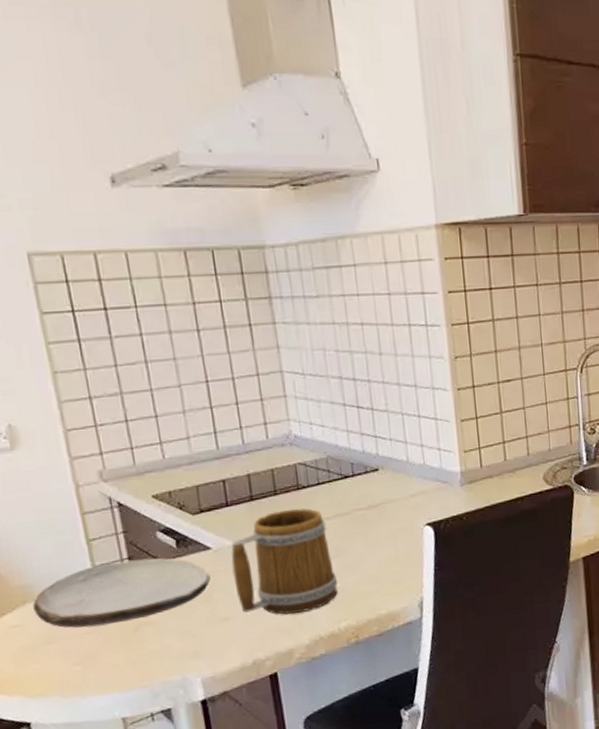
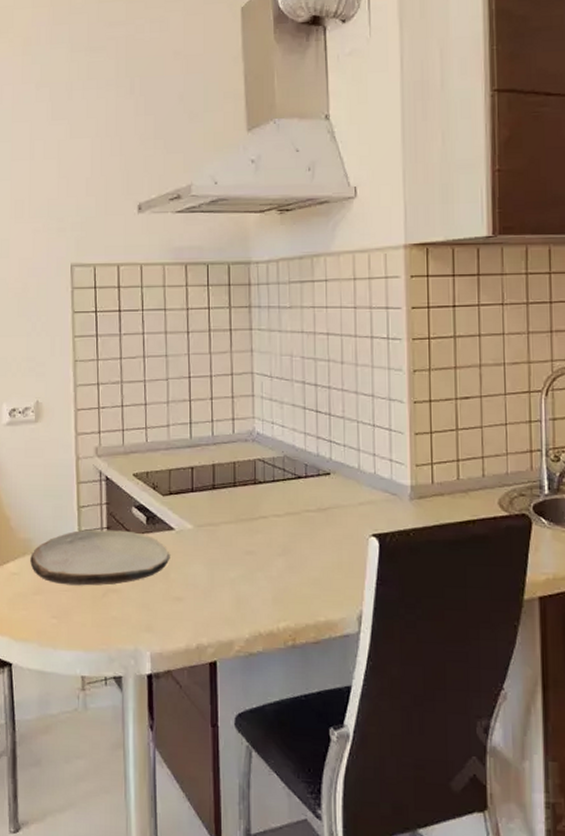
mug: present [231,508,338,614] -> none [189,501,282,605]

